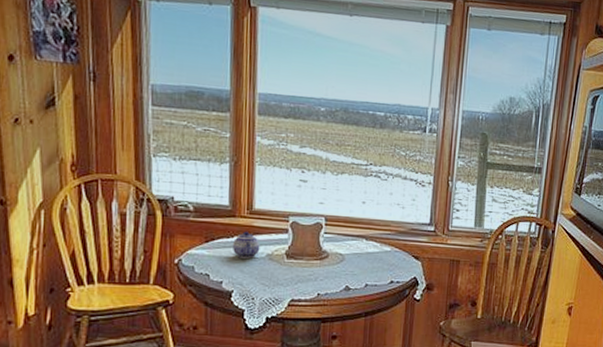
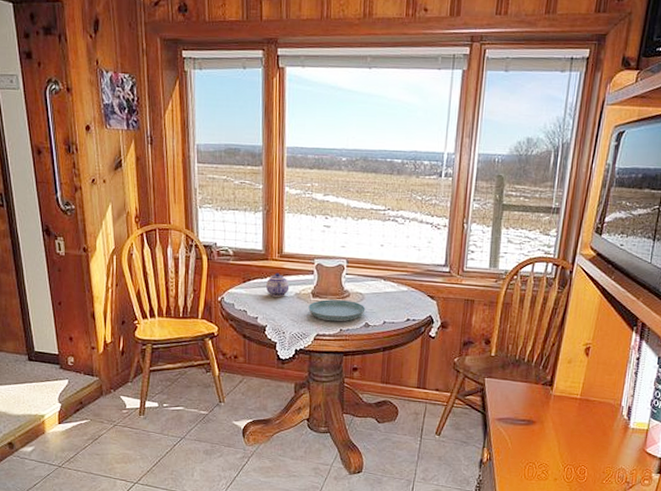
saucer: none [281,260,346,286] -> present [308,299,366,322]

